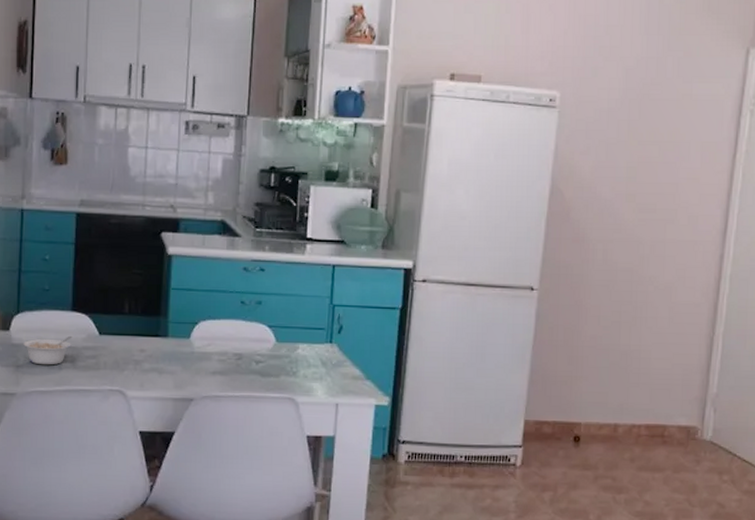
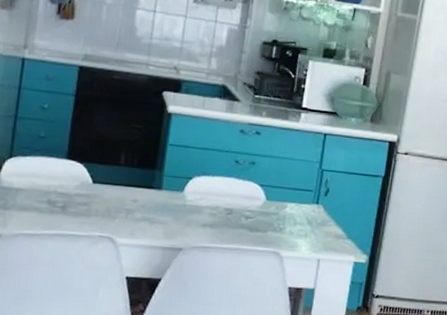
legume: present [23,335,73,365] -> none [14,182,66,210]

